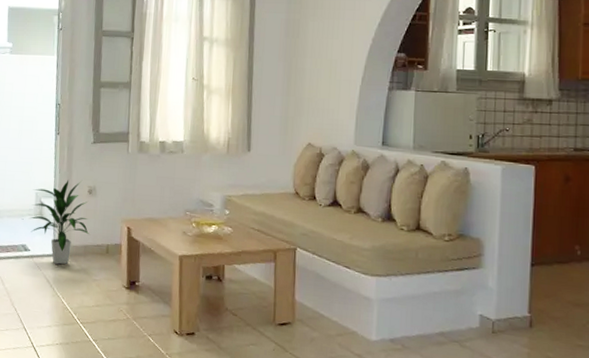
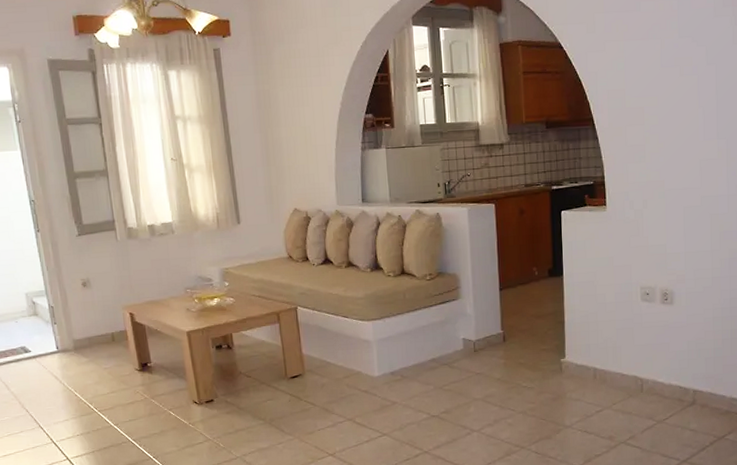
indoor plant: present [29,180,90,265] -> none [21,274,92,360]

